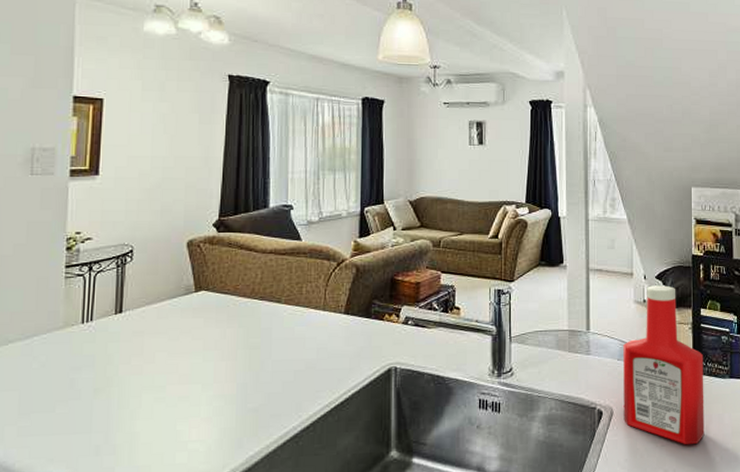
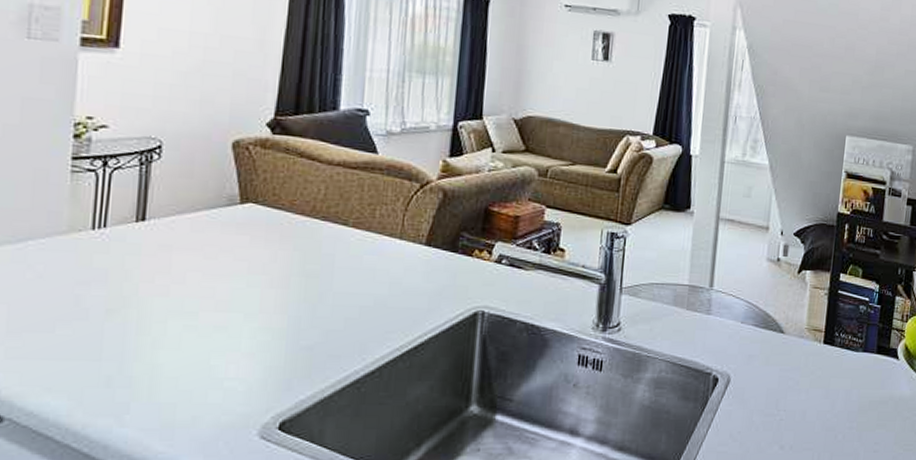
ketchup bottle: present [623,285,705,445] -> none [741,243,838,421]

